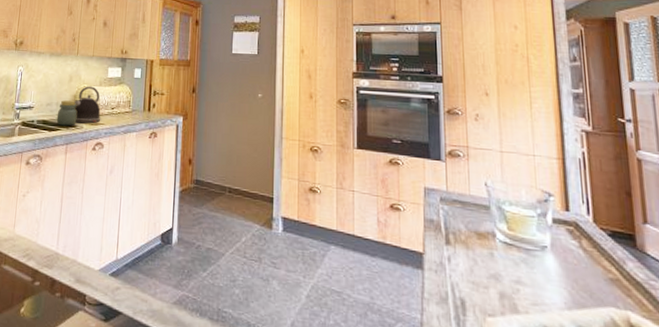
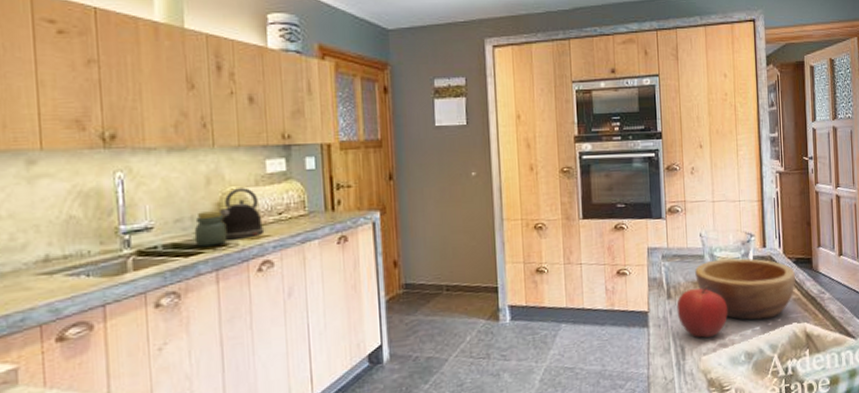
fruit: none [456,239,519,298] -> present [676,285,727,338]
bowl: none [479,213,612,295] -> present [695,258,795,320]

